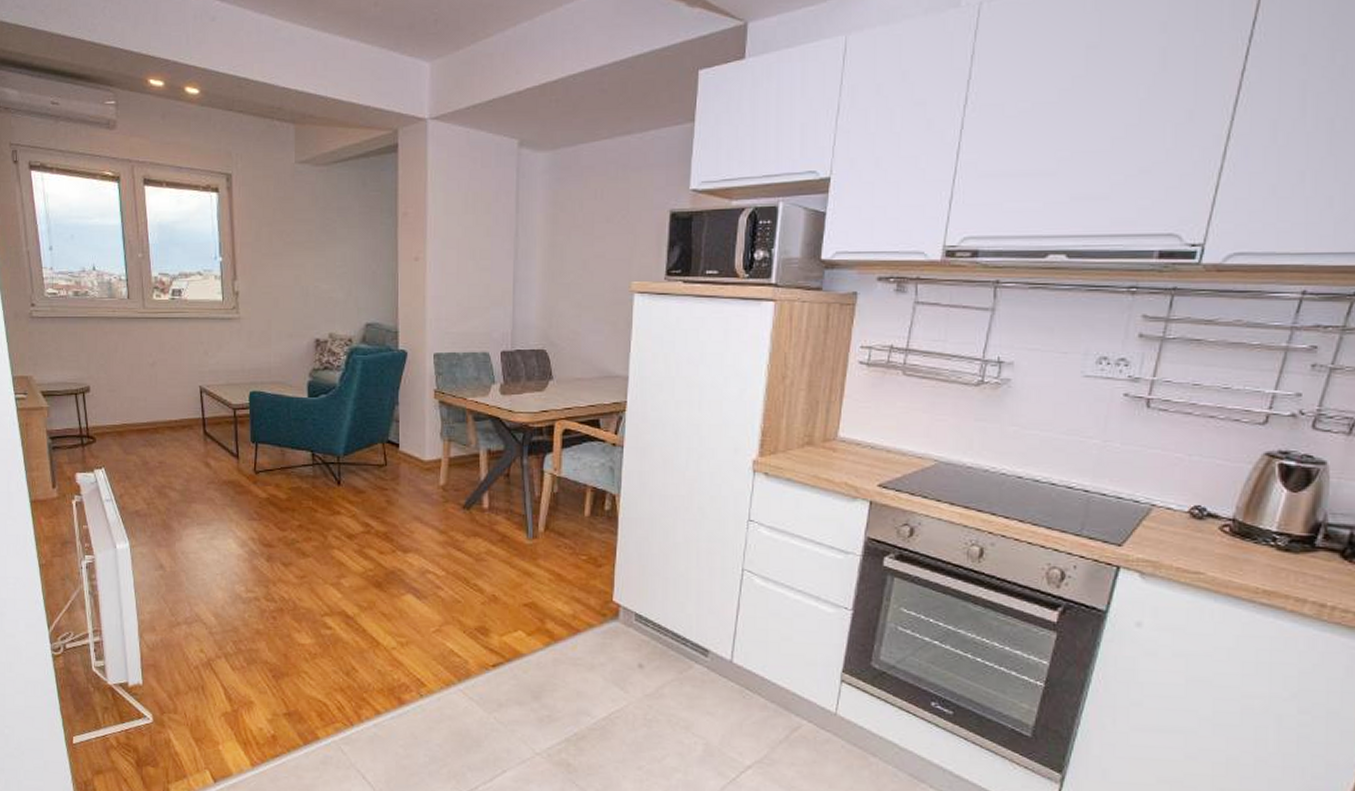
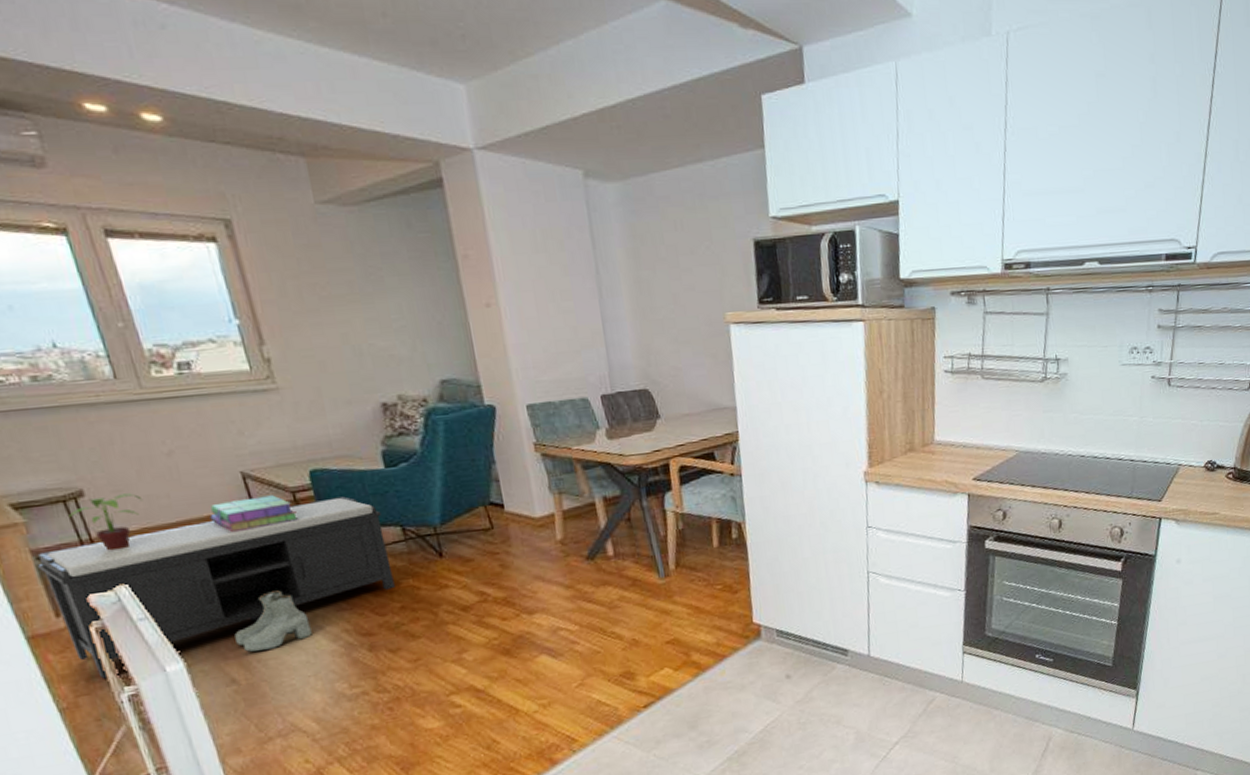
bench: none [49,418,298,546] -> present [37,496,395,679]
potted plant: none [77,394,128,440] -> present [69,493,143,551]
boots: none [169,493,226,545] -> present [234,590,312,652]
stack of books: none [171,409,235,438] -> present [210,495,299,533]

